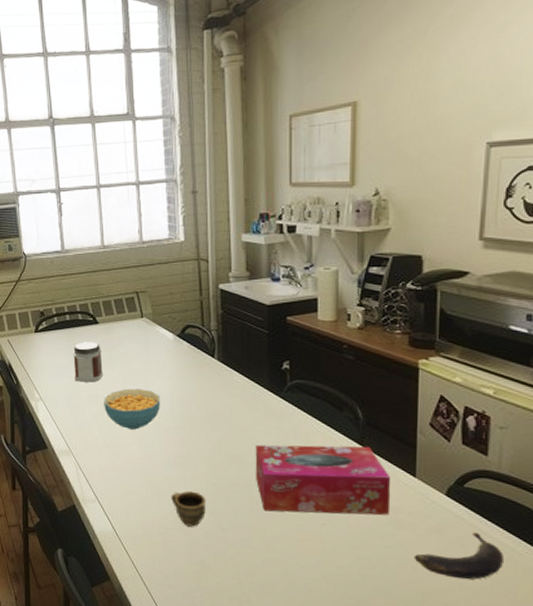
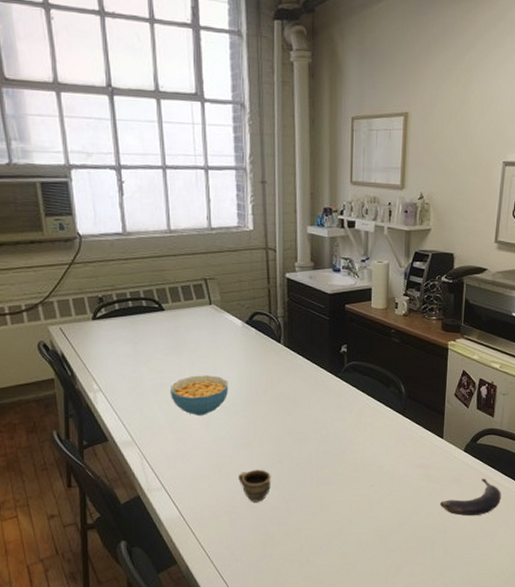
jar: present [73,342,103,383] -> none [137,329,169,371]
tissue box: present [255,444,391,515] -> none [315,416,425,480]

